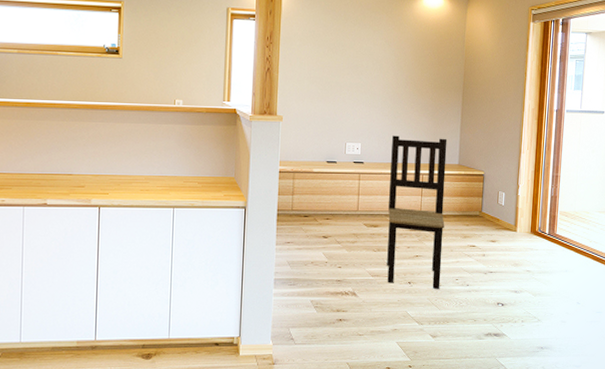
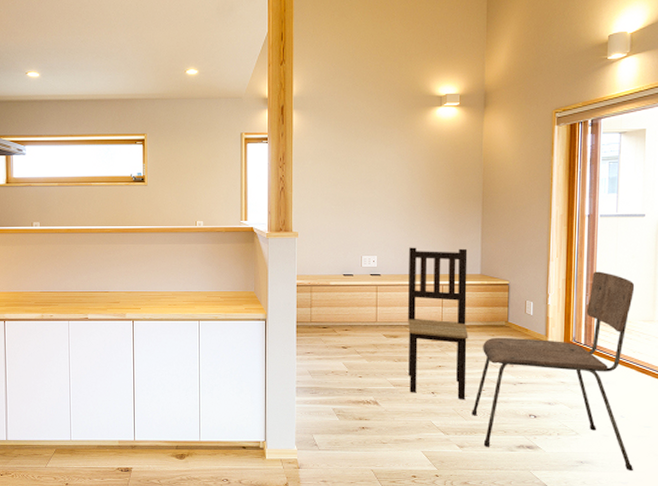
dining chair: none [445,164,594,355] -> present [472,271,635,471]

